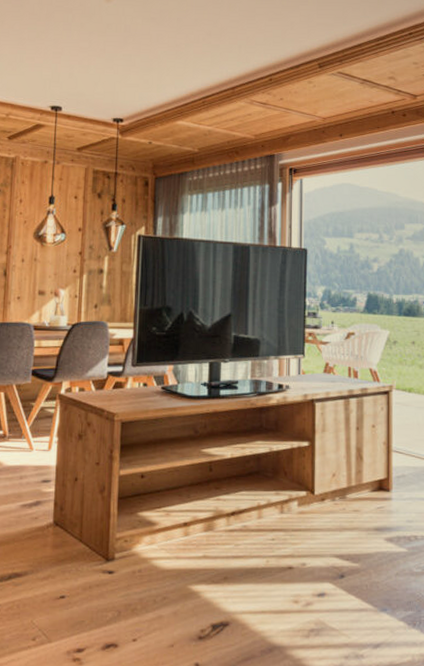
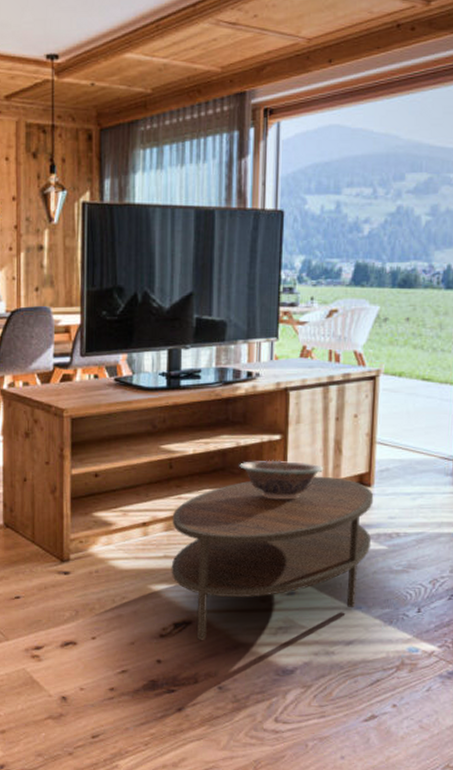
coffee table: none [210,480,393,644] -> present [171,476,374,641]
decorative bowl: none [271,465,348,503] -> present [238,460,324,500]

